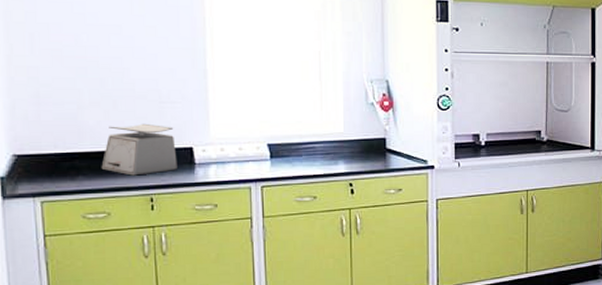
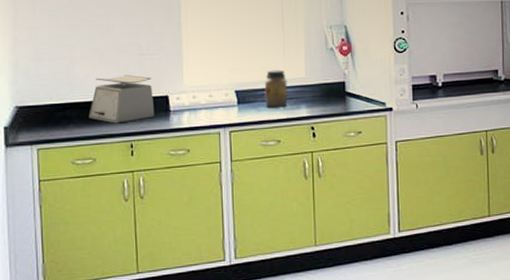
jar: none [299,123,325,162] -> present [264,70,288,107]

